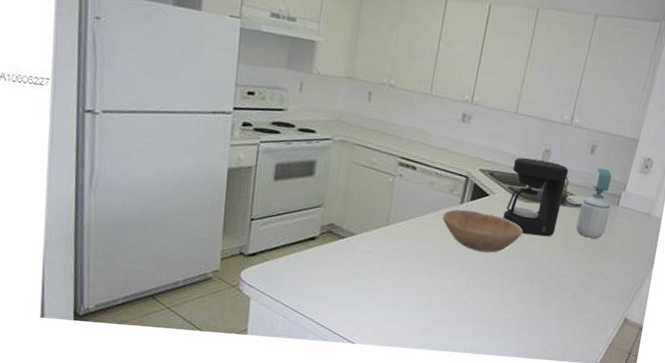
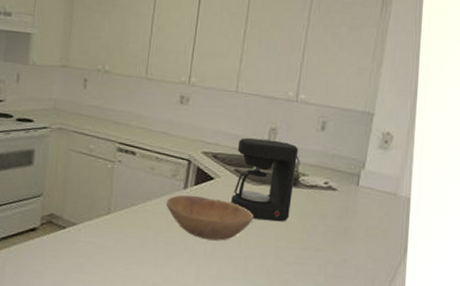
soap bottle: present [576,167,612,239] -> none [313,145,350,223]

